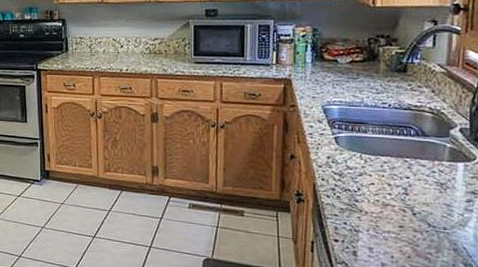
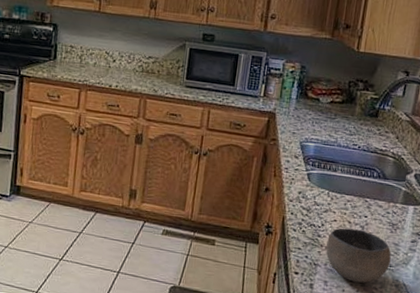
bowl: none [366,191,444,248] -> present [326,228,391,283]

